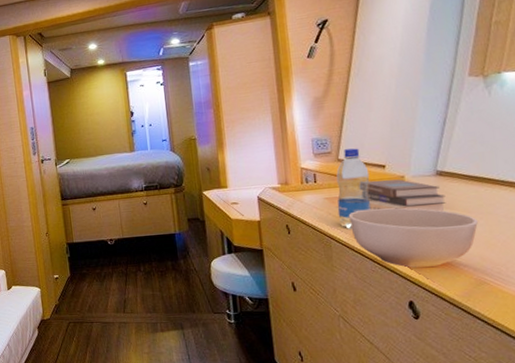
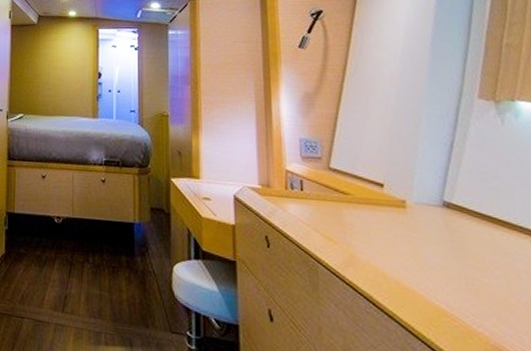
bottle: present [336,148,371,229] -> none [326,157,367,255]
books: present [337,179,446,212] -> none [327,200,455,252]
bowl: present [348,207,478,269] -> none [339,232,494,322]

